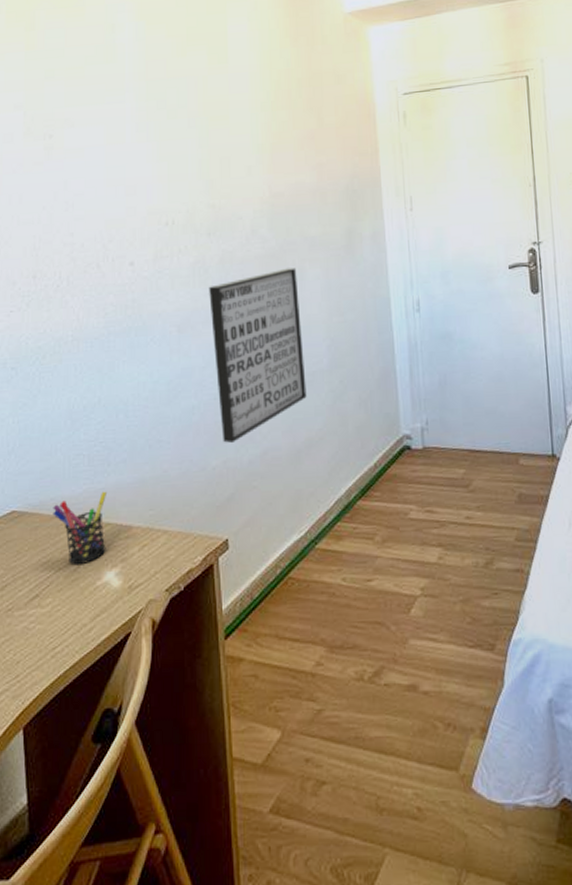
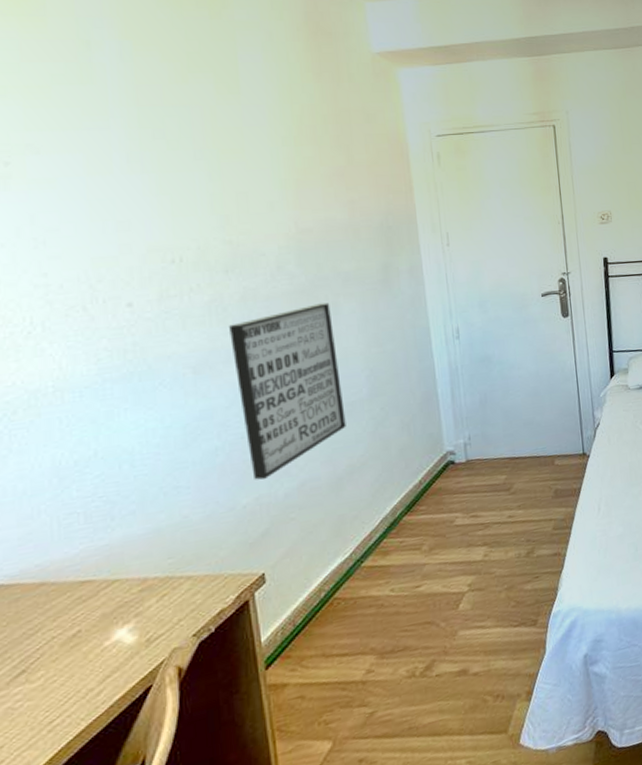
pen holder: present [53,491,108,566] -> none [39,547,115,631]

